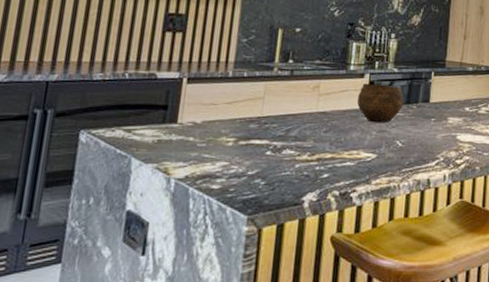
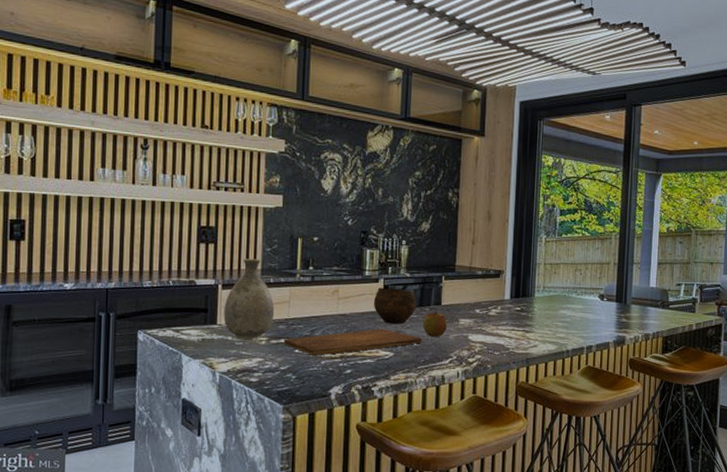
vase: none [185,49,247,140] -> present [223,258,275,339]
cutting board: none [253,128,408,158] -> present [283,328,422,356]
apple: none [409,108,436,137] -> present [423,310,448,337]

